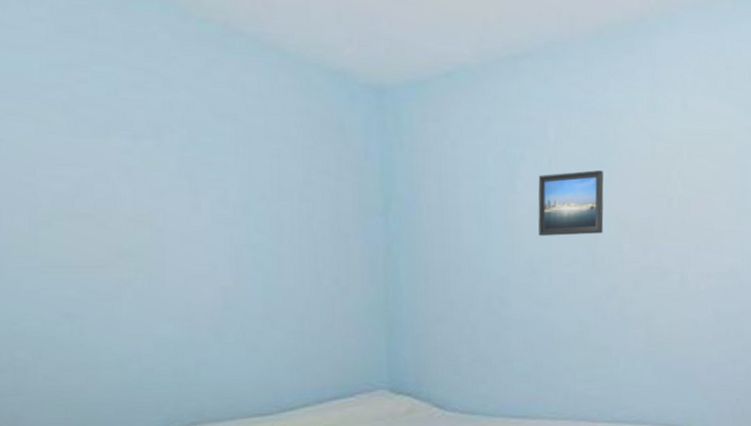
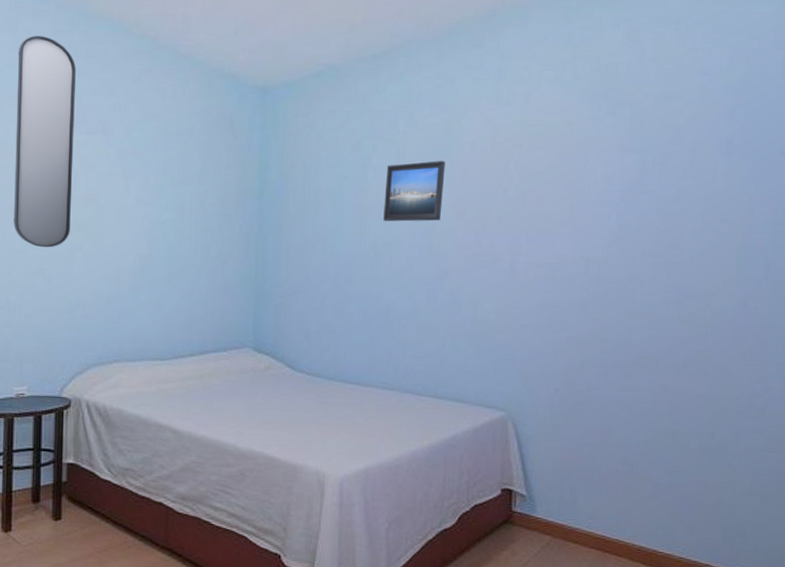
home mirror: none [9,9,112,286] -> present [14,36,77,248]

